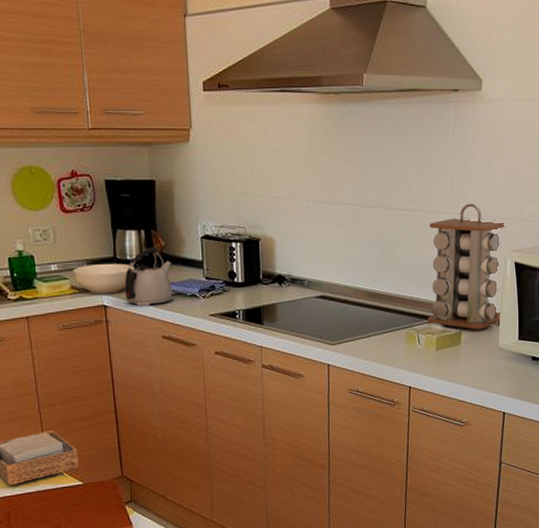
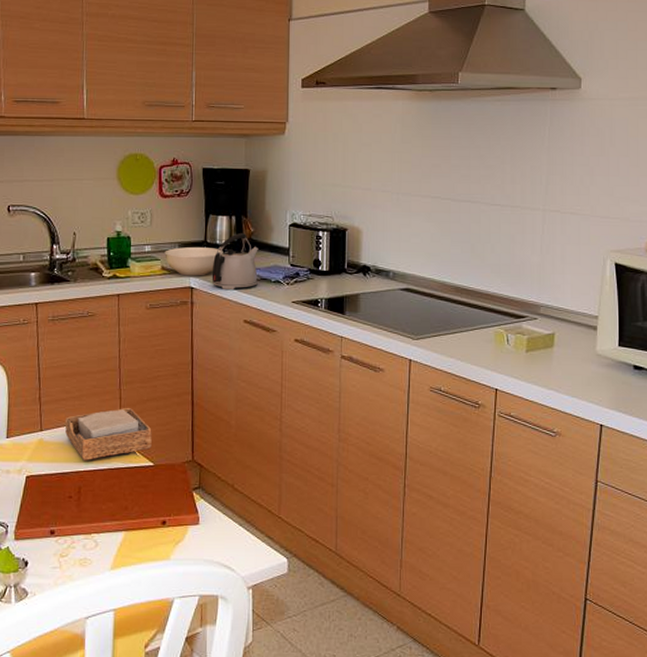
spice rack: present [427,203,506,330] -> none [517,200,605,333]

